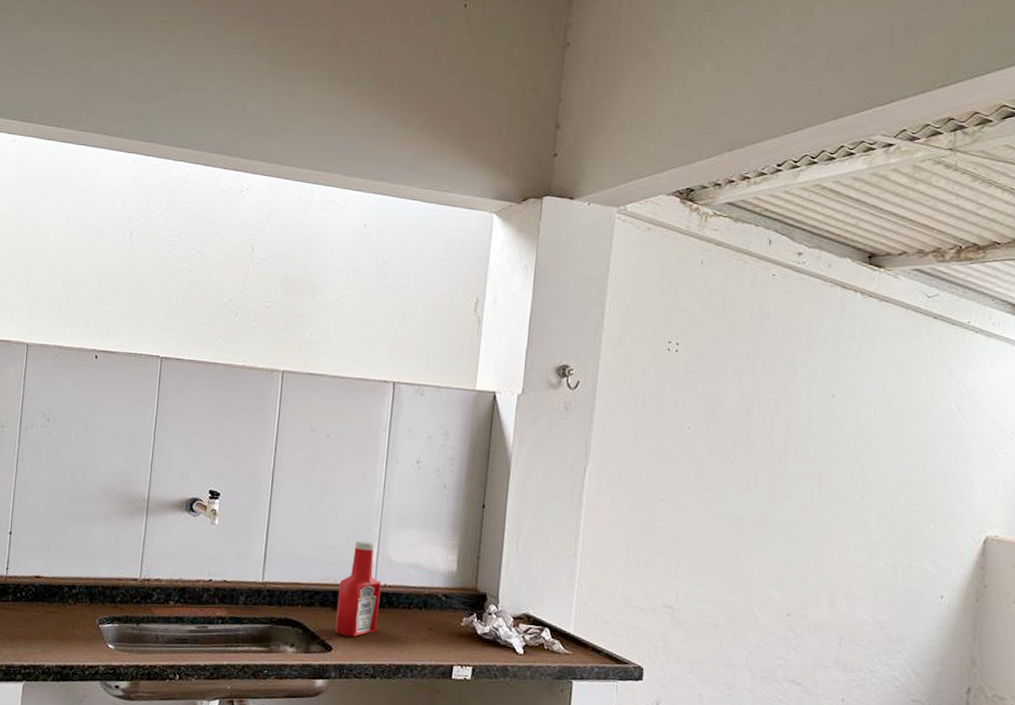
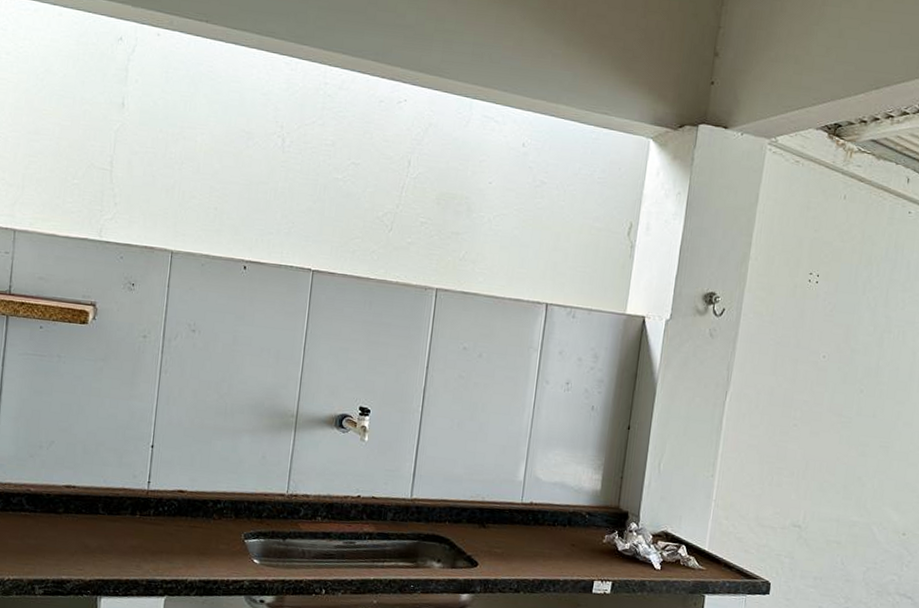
ketchup bottle: present [335,540,381,638] -> none [481,459,527,553]

